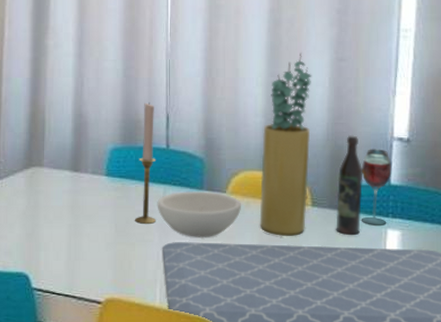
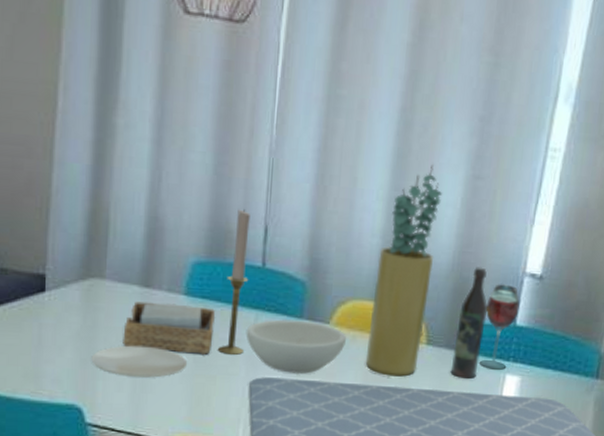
plate: none [35,220,111,247] -> present [91,345,188,378]
napkin holder: none [59,184,132,225] -> present [123,301,216,355]

